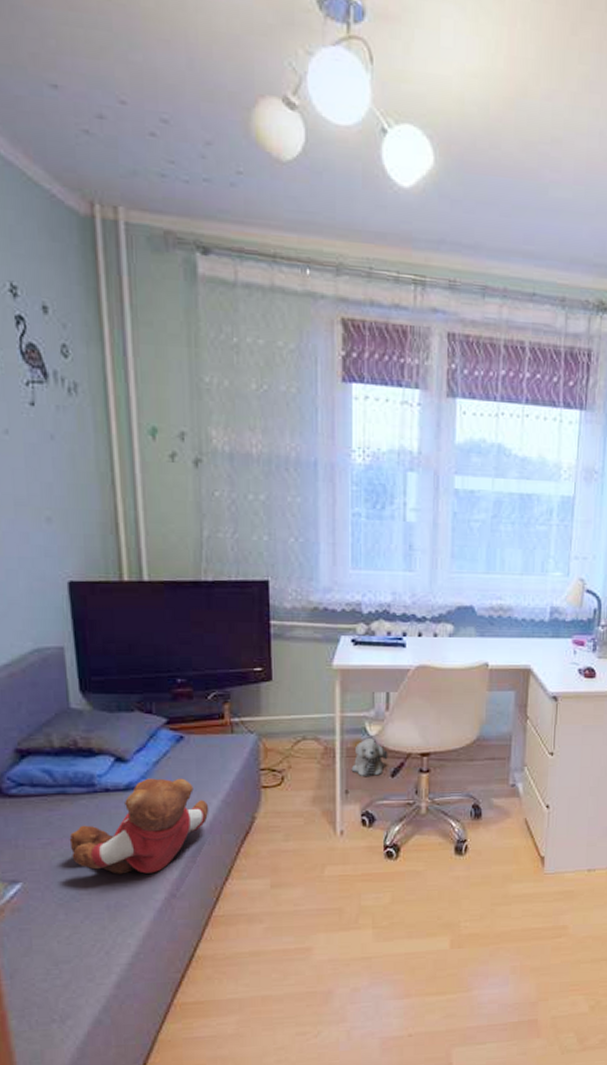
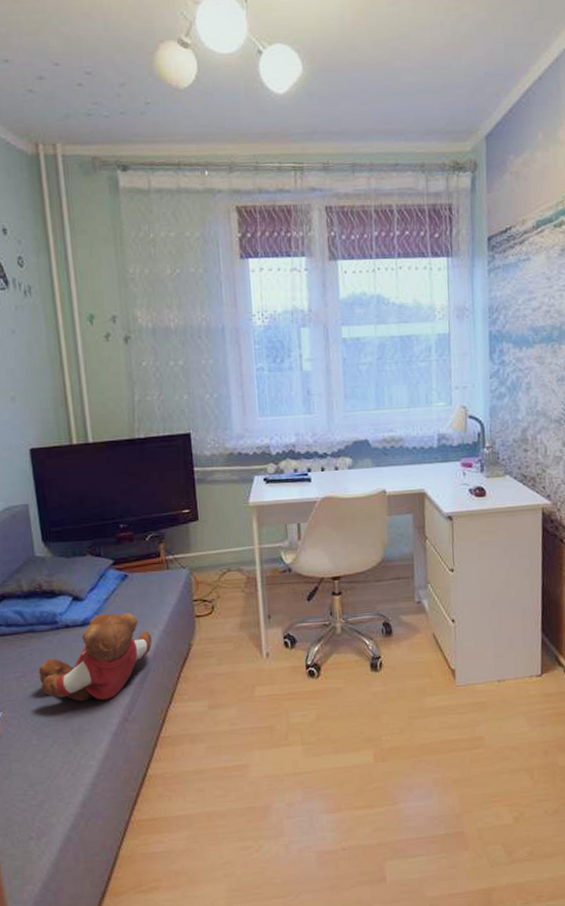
plush toy: present [351,738,388,776] -> none [271,566,304,602]

